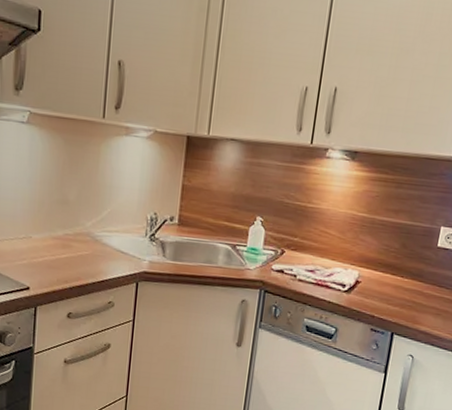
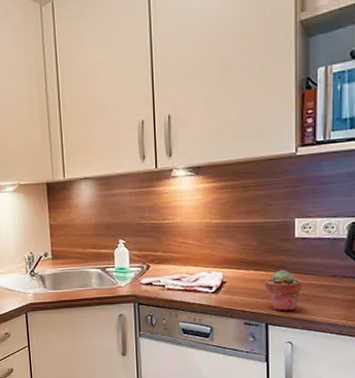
potted succulent: none [398,278,435,323] -> present [265,269,302,311]

